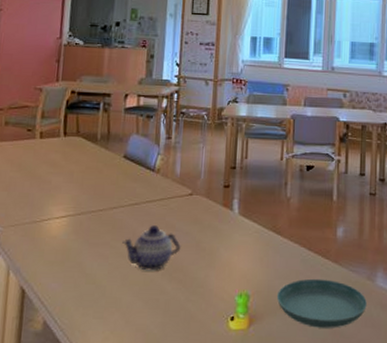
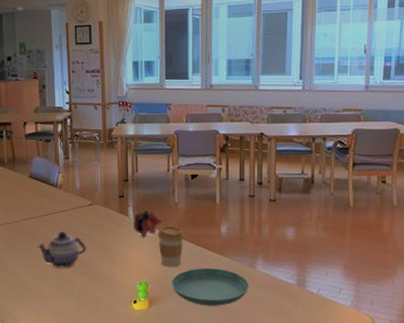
flower: none [237,203,271,237] -> present [133,209,162,237]
coffee cup: none [265,225,295,276] -> present [158,226,184,267]

